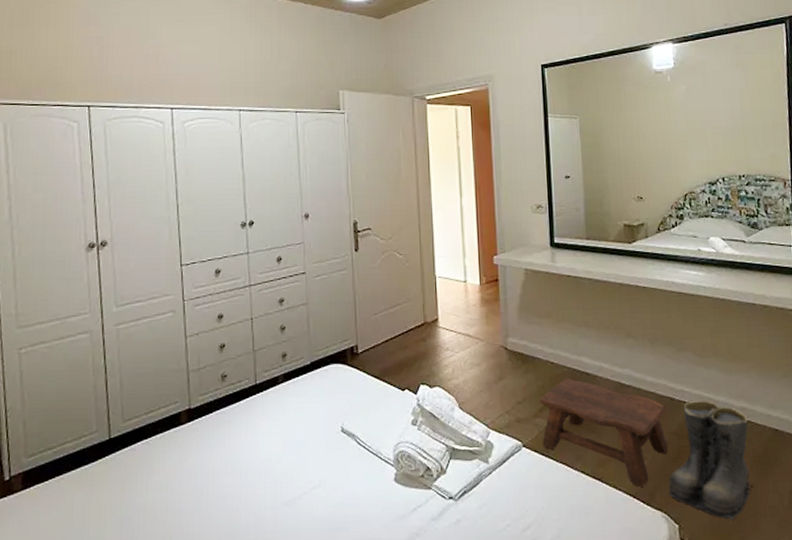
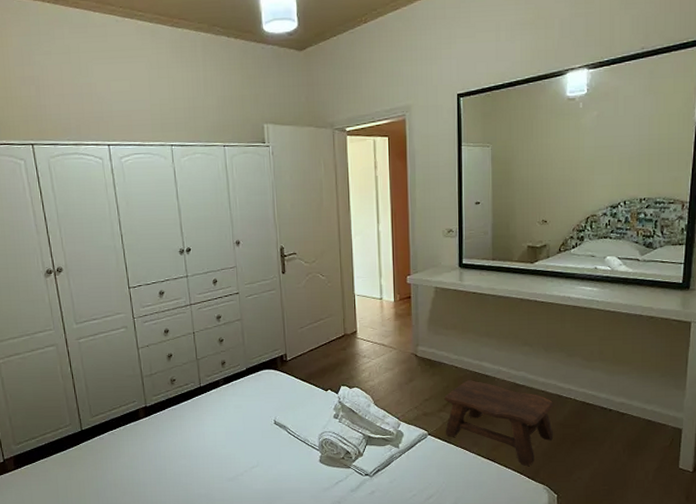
boots: present [669,400,753,520] -> none [551,396,625,491]

